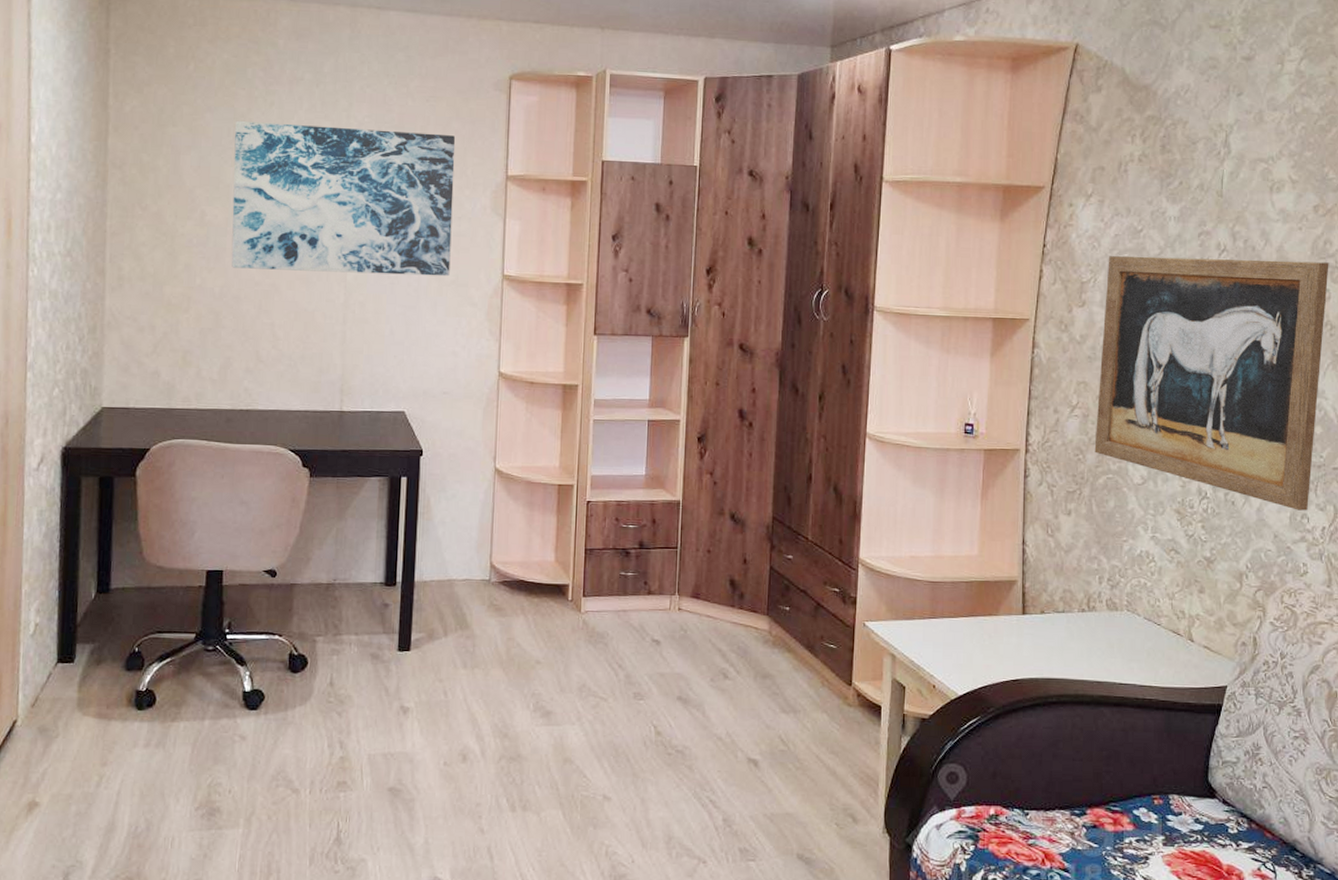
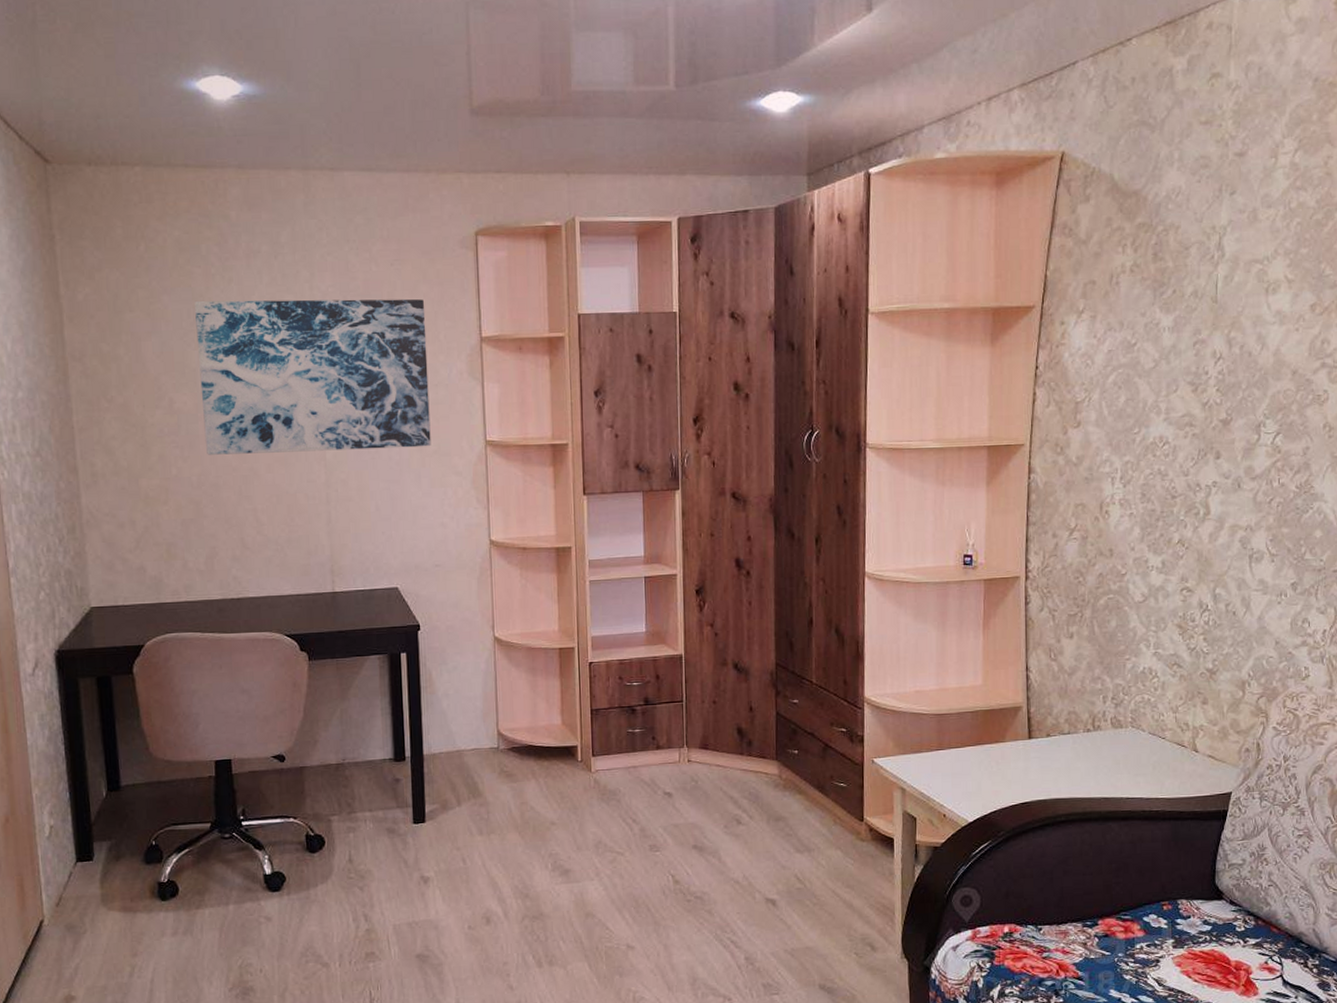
wall art: present [1094,256,1329,511] -> none [1094,363,1327,616]

